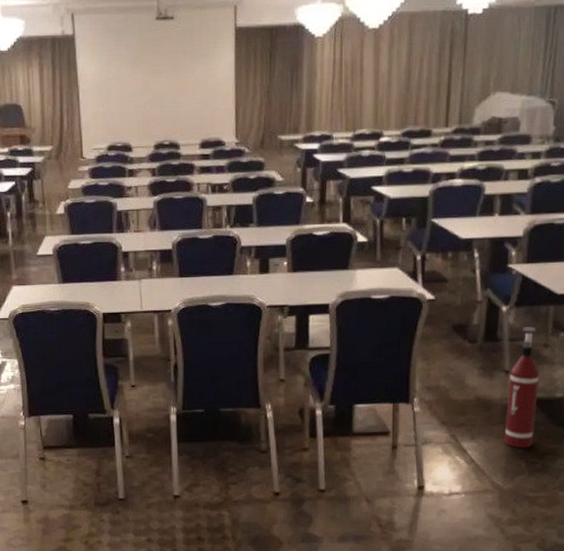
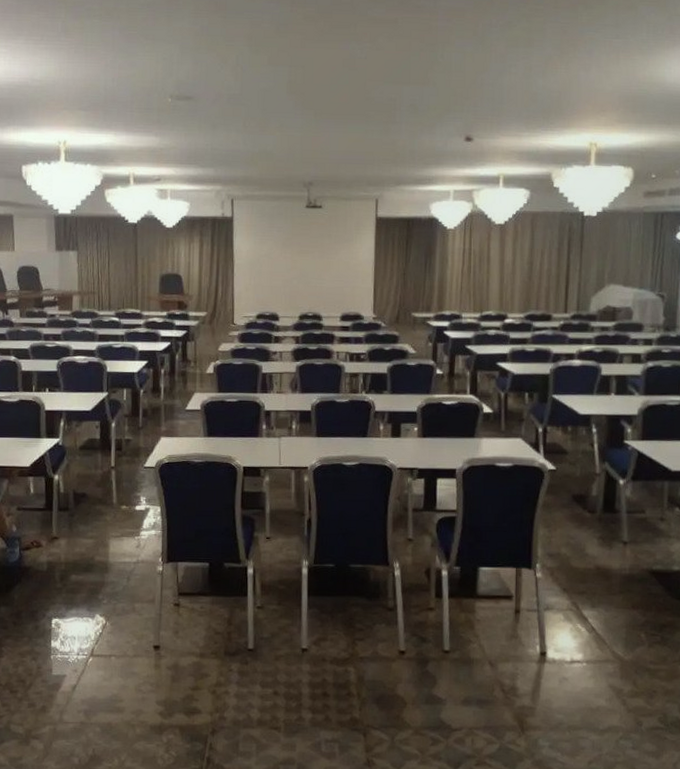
fire extinguisher: present [504,327,540,449] -> none [624,500,657,620]

